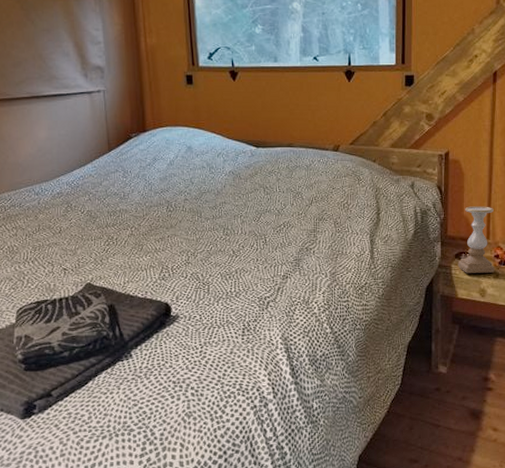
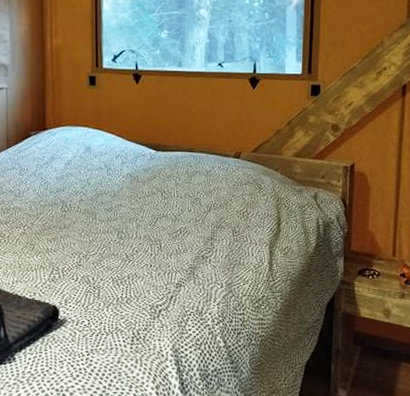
candle holder: present [457,206,495,273] -> none [361,221,401,292]

